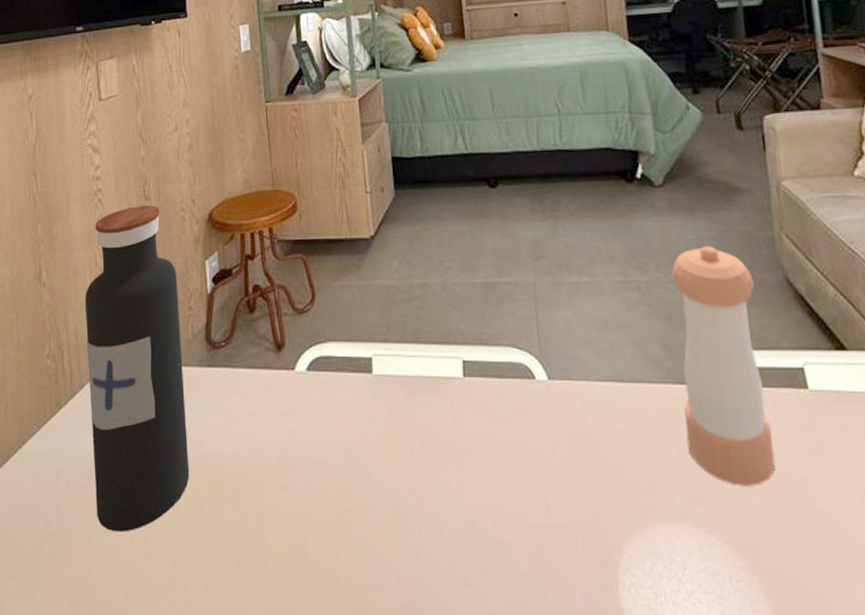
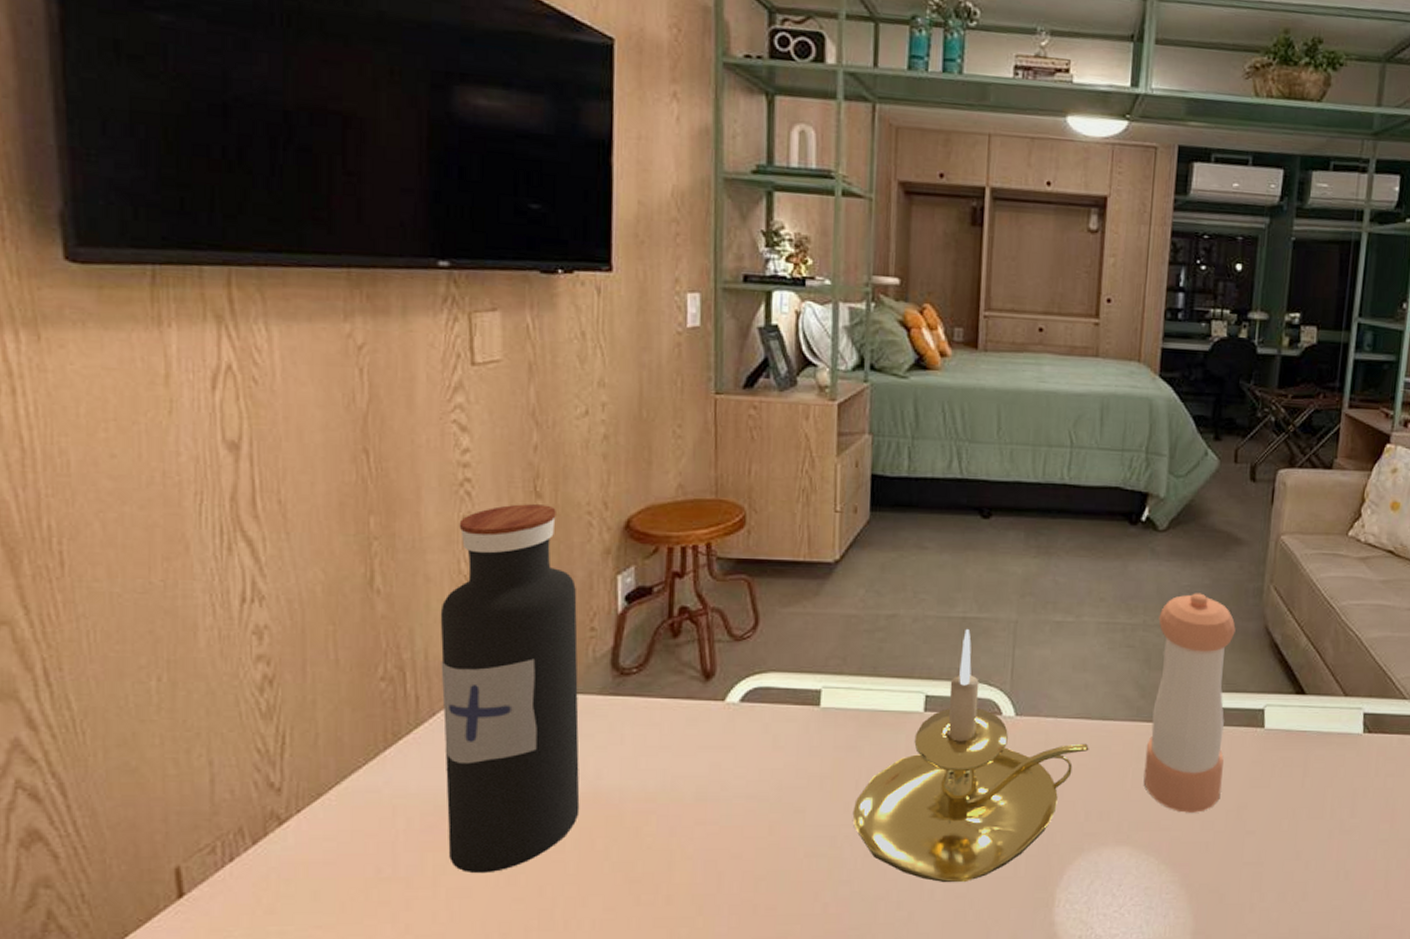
candle holder: none [412,294,626,559] -> present [852,629,1089,883]

